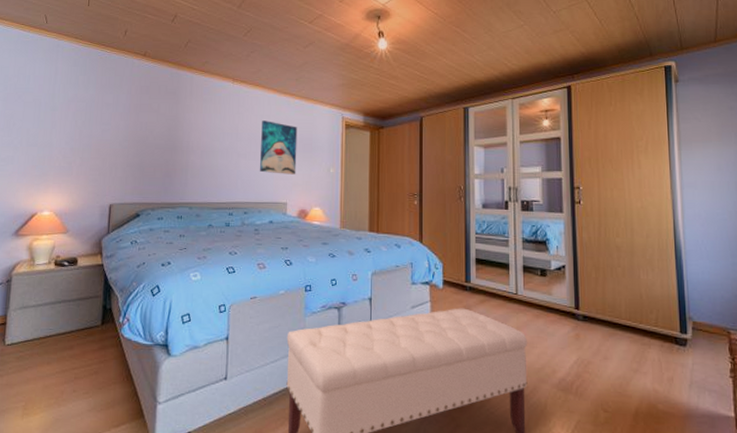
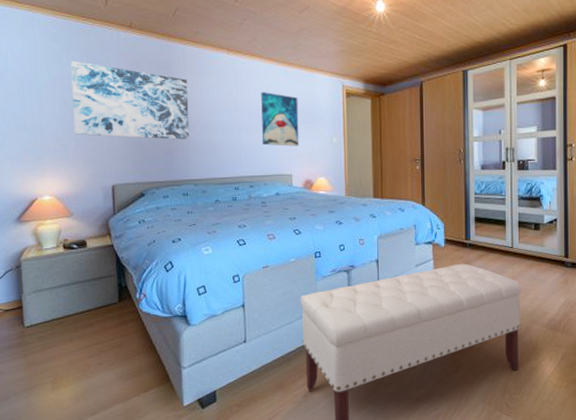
wall art: none [81,85,193,163] -> present [70,61,190,140]

